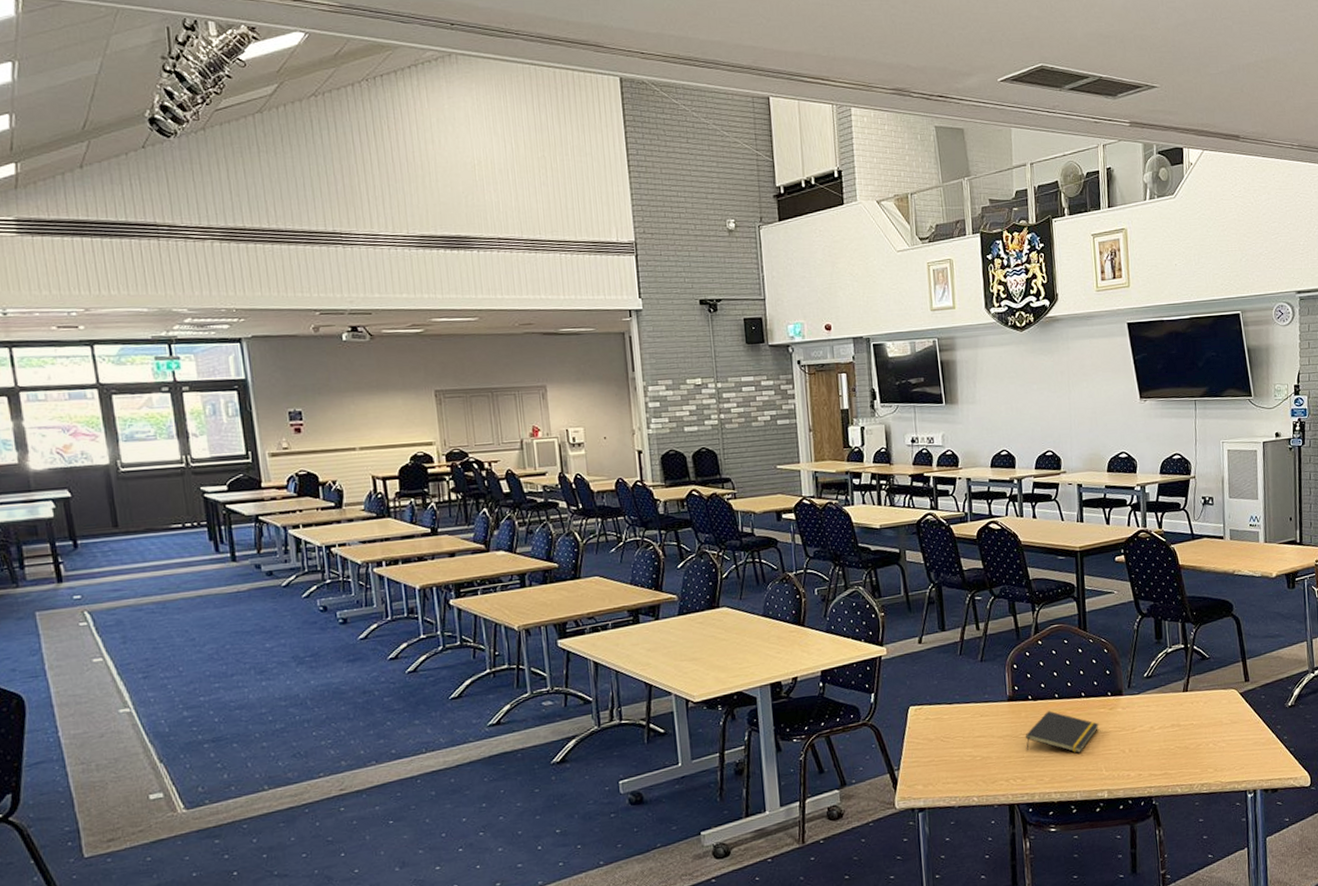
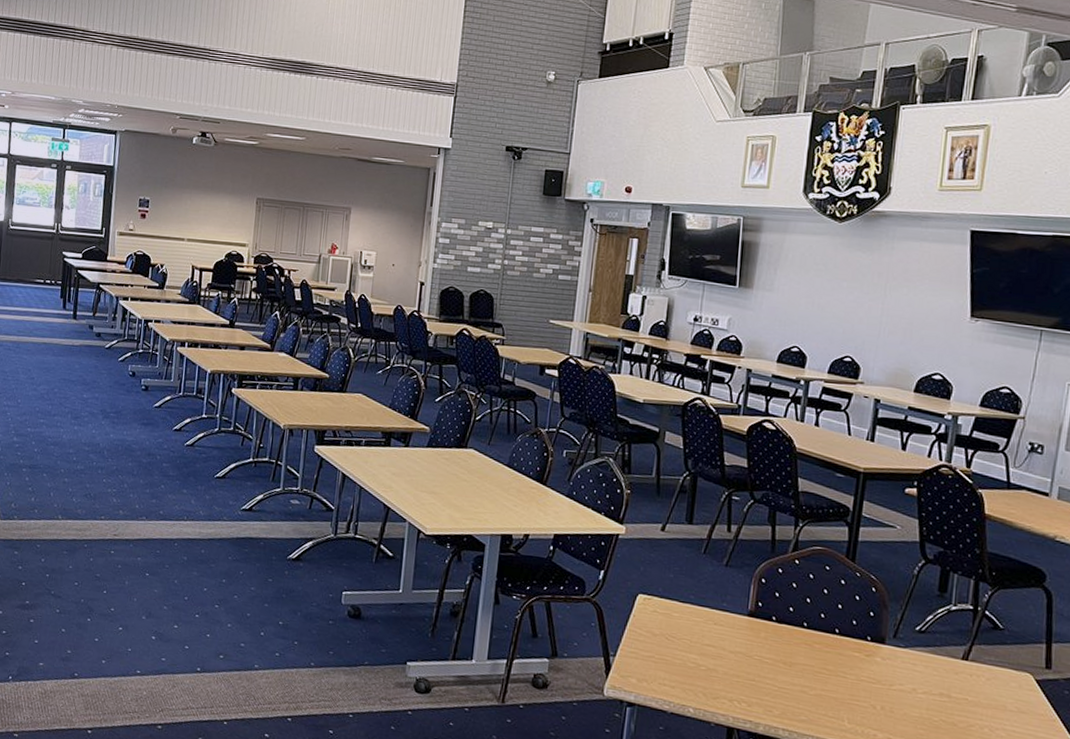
notepad: present [1025,711,1099,753] -> none [759,638,850,694]

